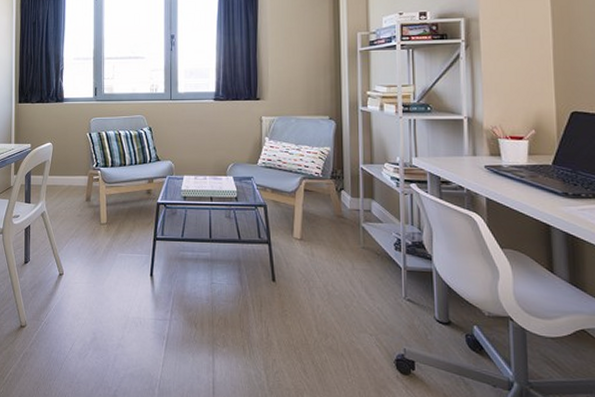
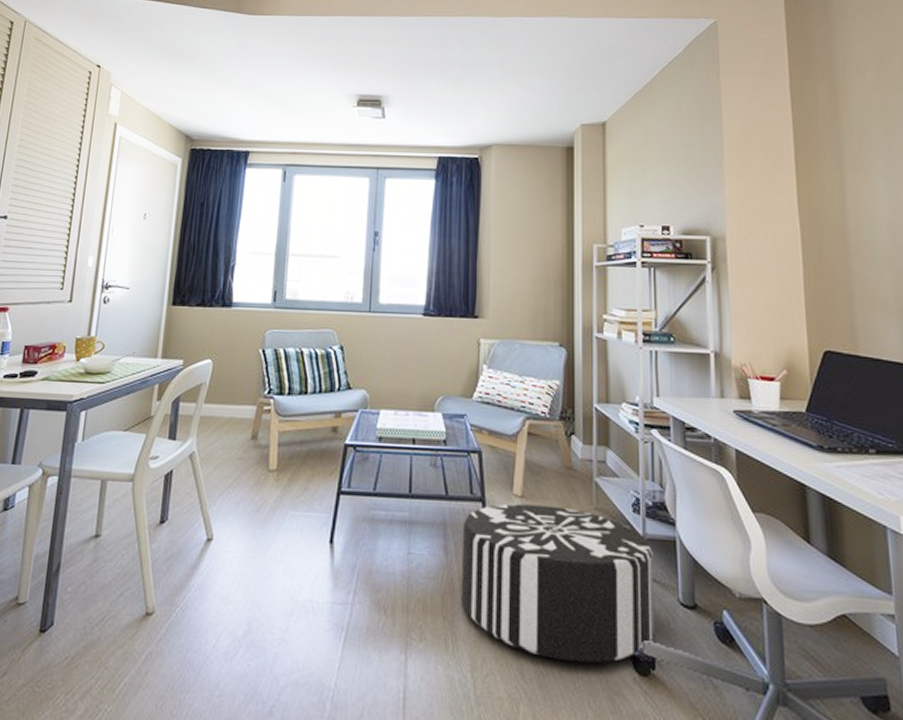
pouf: none [253,245,414,365] -> present [460,503,655,664]

